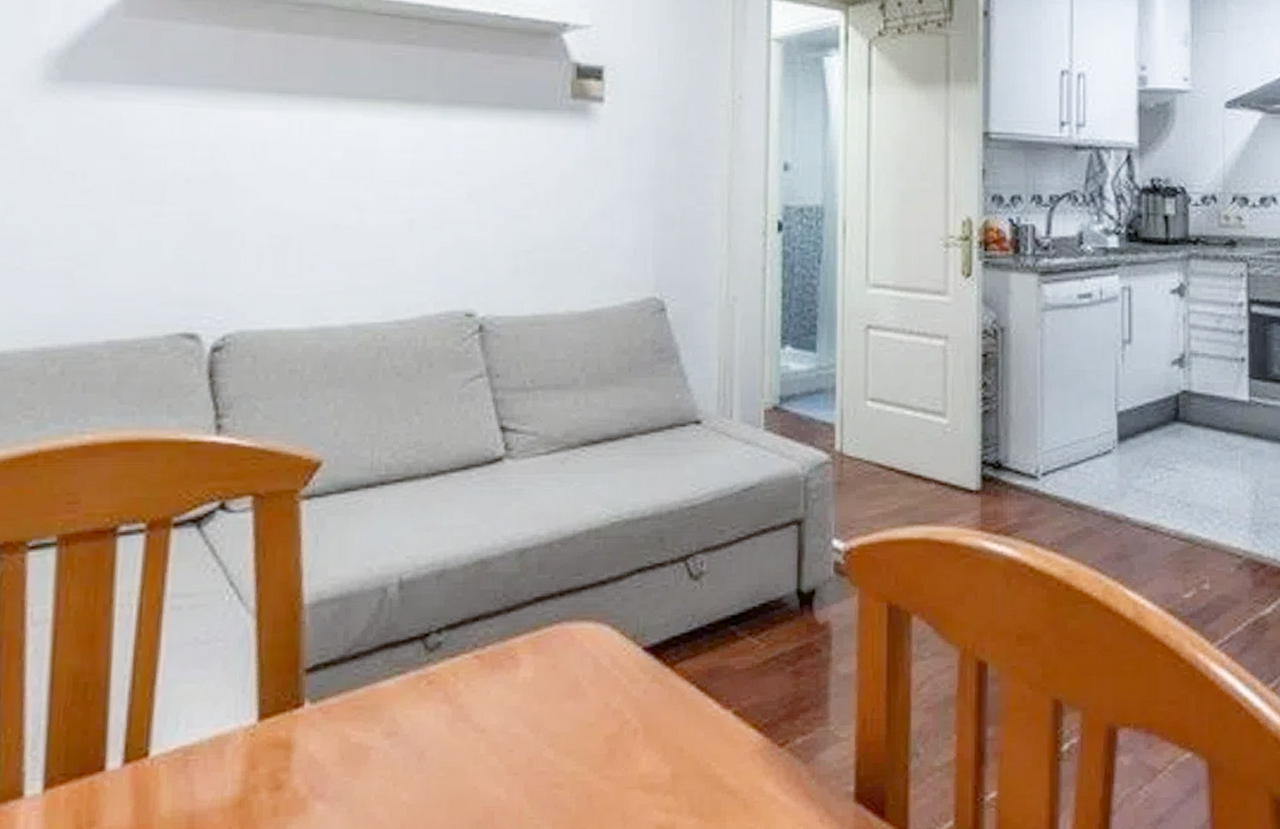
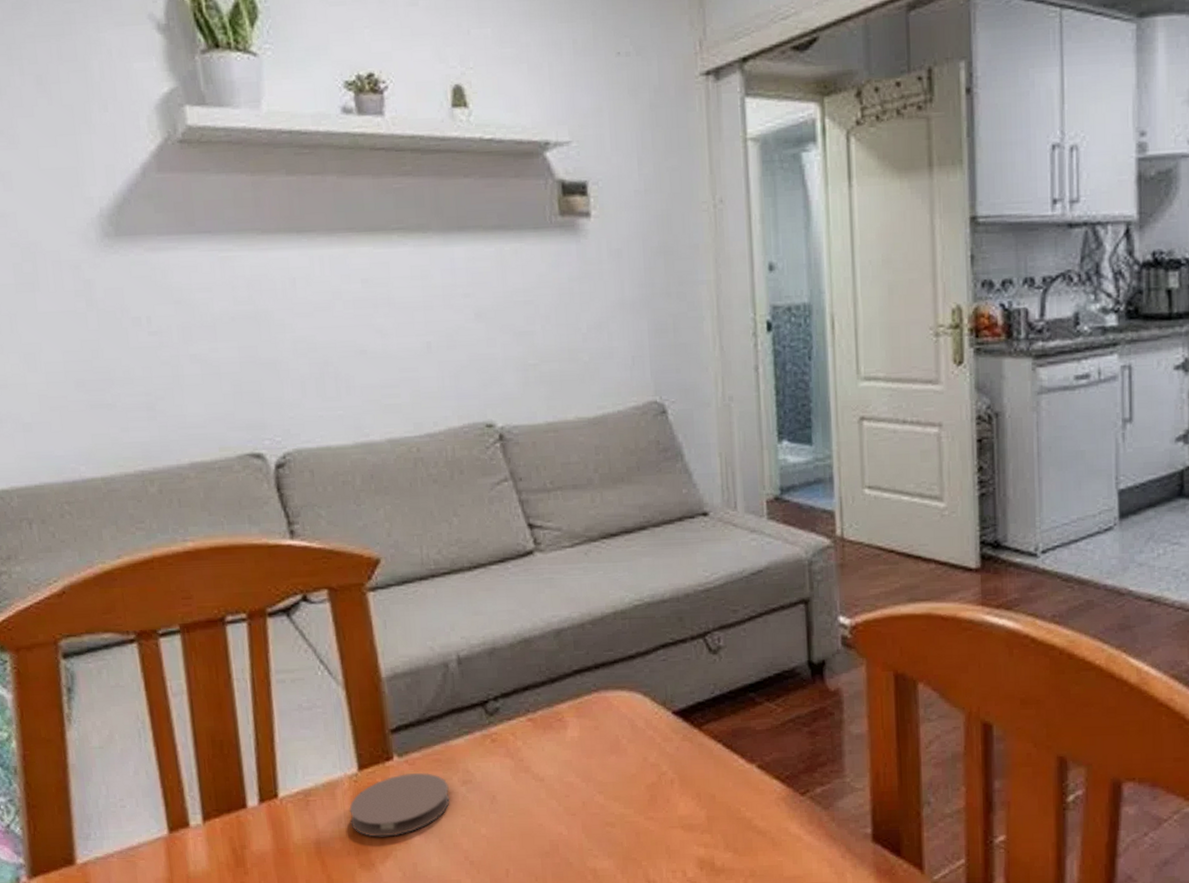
coaster: none [238,722,368,807] -> present [349,772,450,837]

